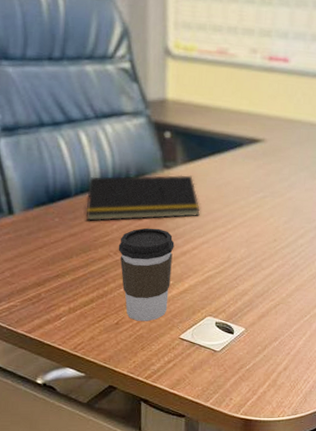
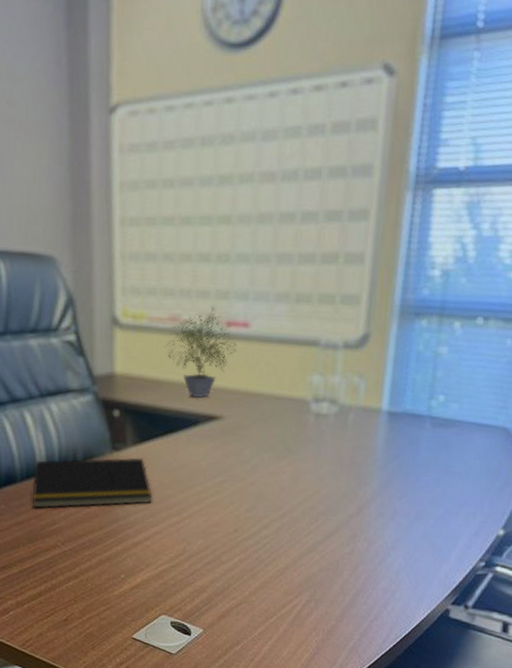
coffee cup: present [118,227,175,321] -> none [66,516,125,619]
potted plant: none [212,42,278,123] -> present [164,306,237,398]

